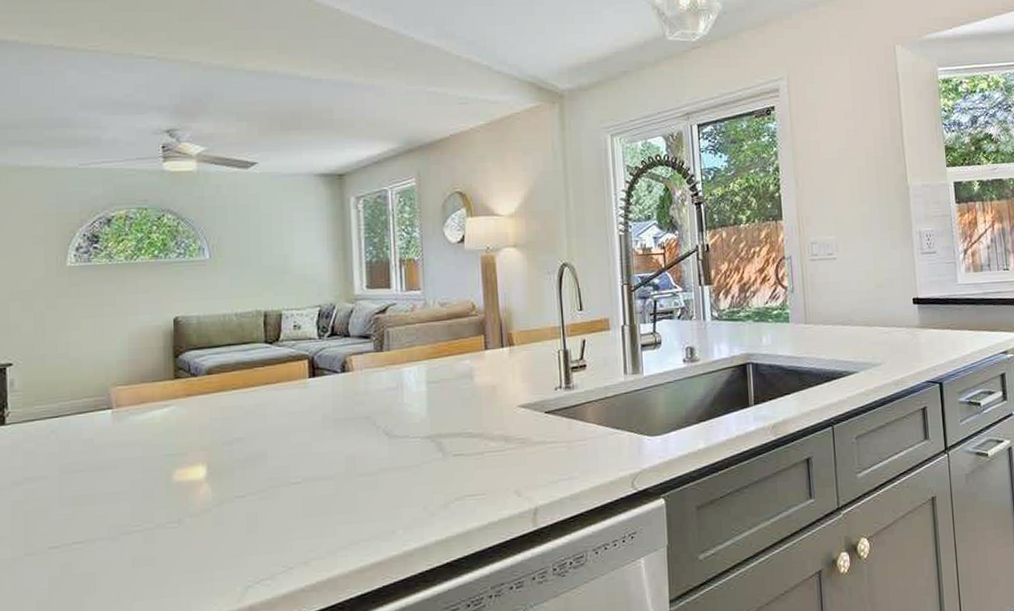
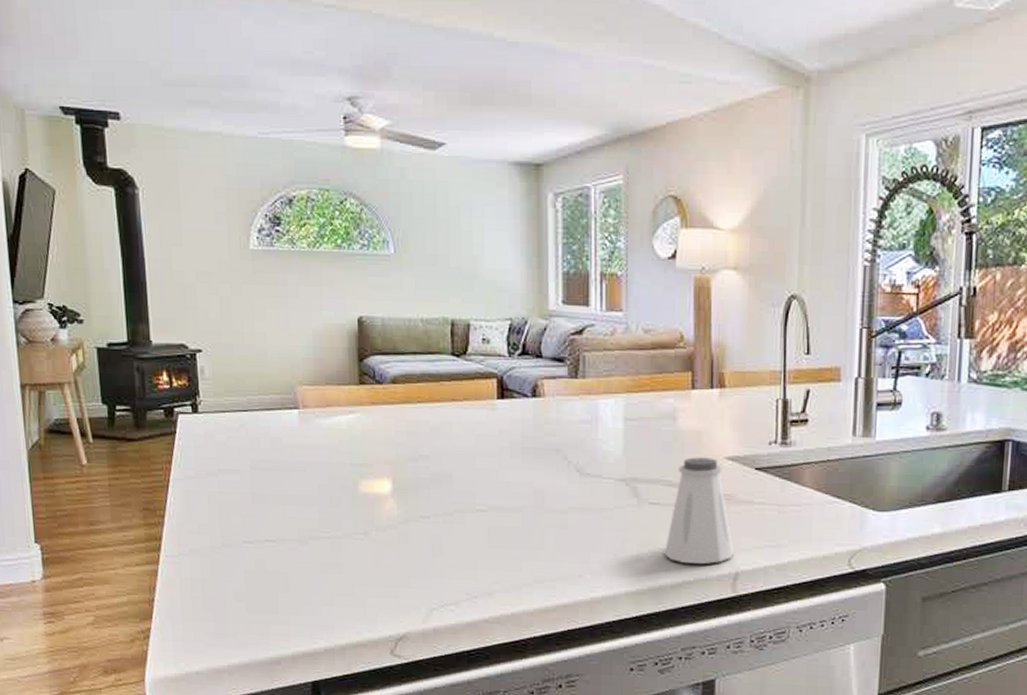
saltshaker: none [469,407,532,506] -> present [664,457,734,565]

